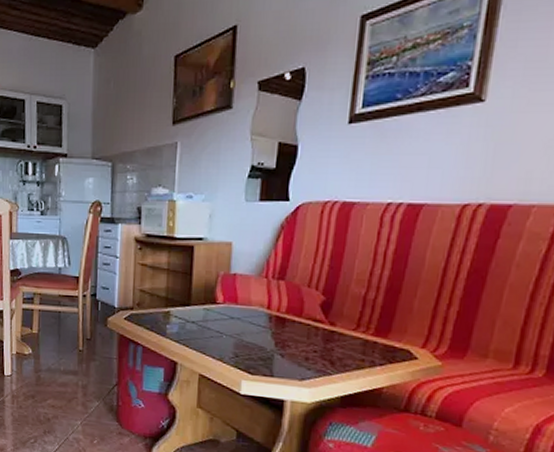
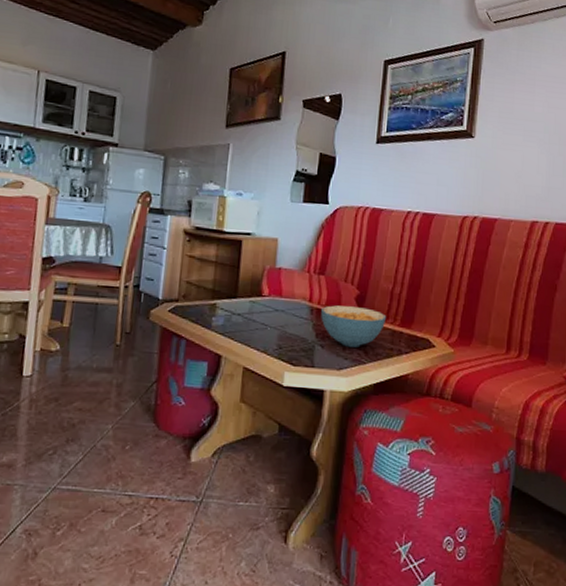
cereal bowl: none [280,312,358,358] -> present [321,305,387,348]

